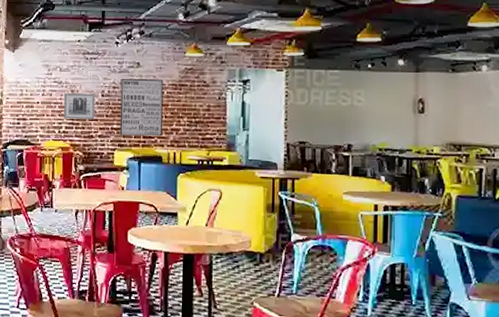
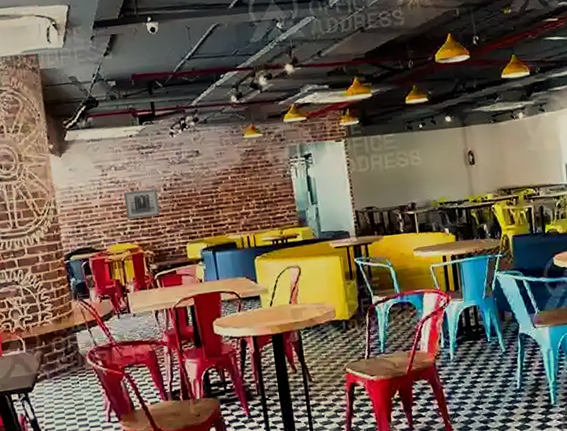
wall art: present [119,78,163,137] -> none [182,165,234,228]

